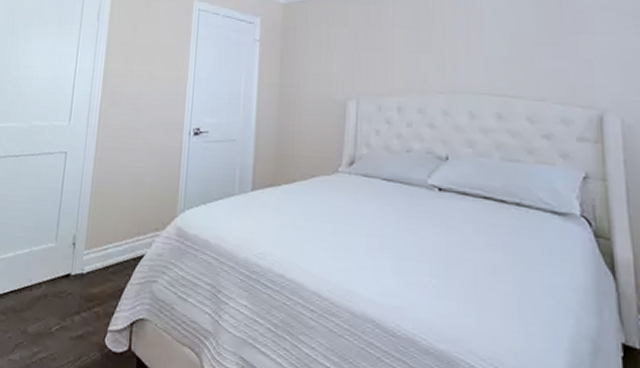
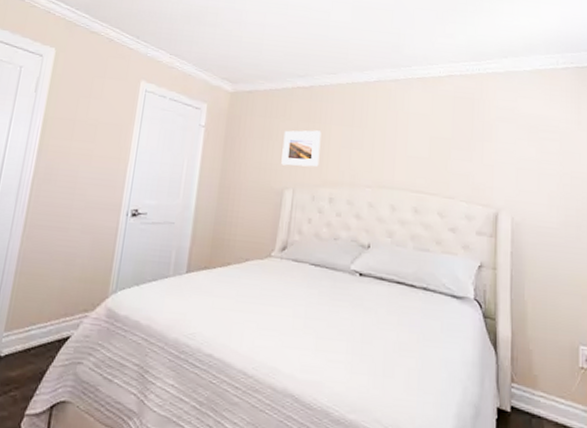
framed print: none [342,36,383,76] -> present [281,130,322,167]

